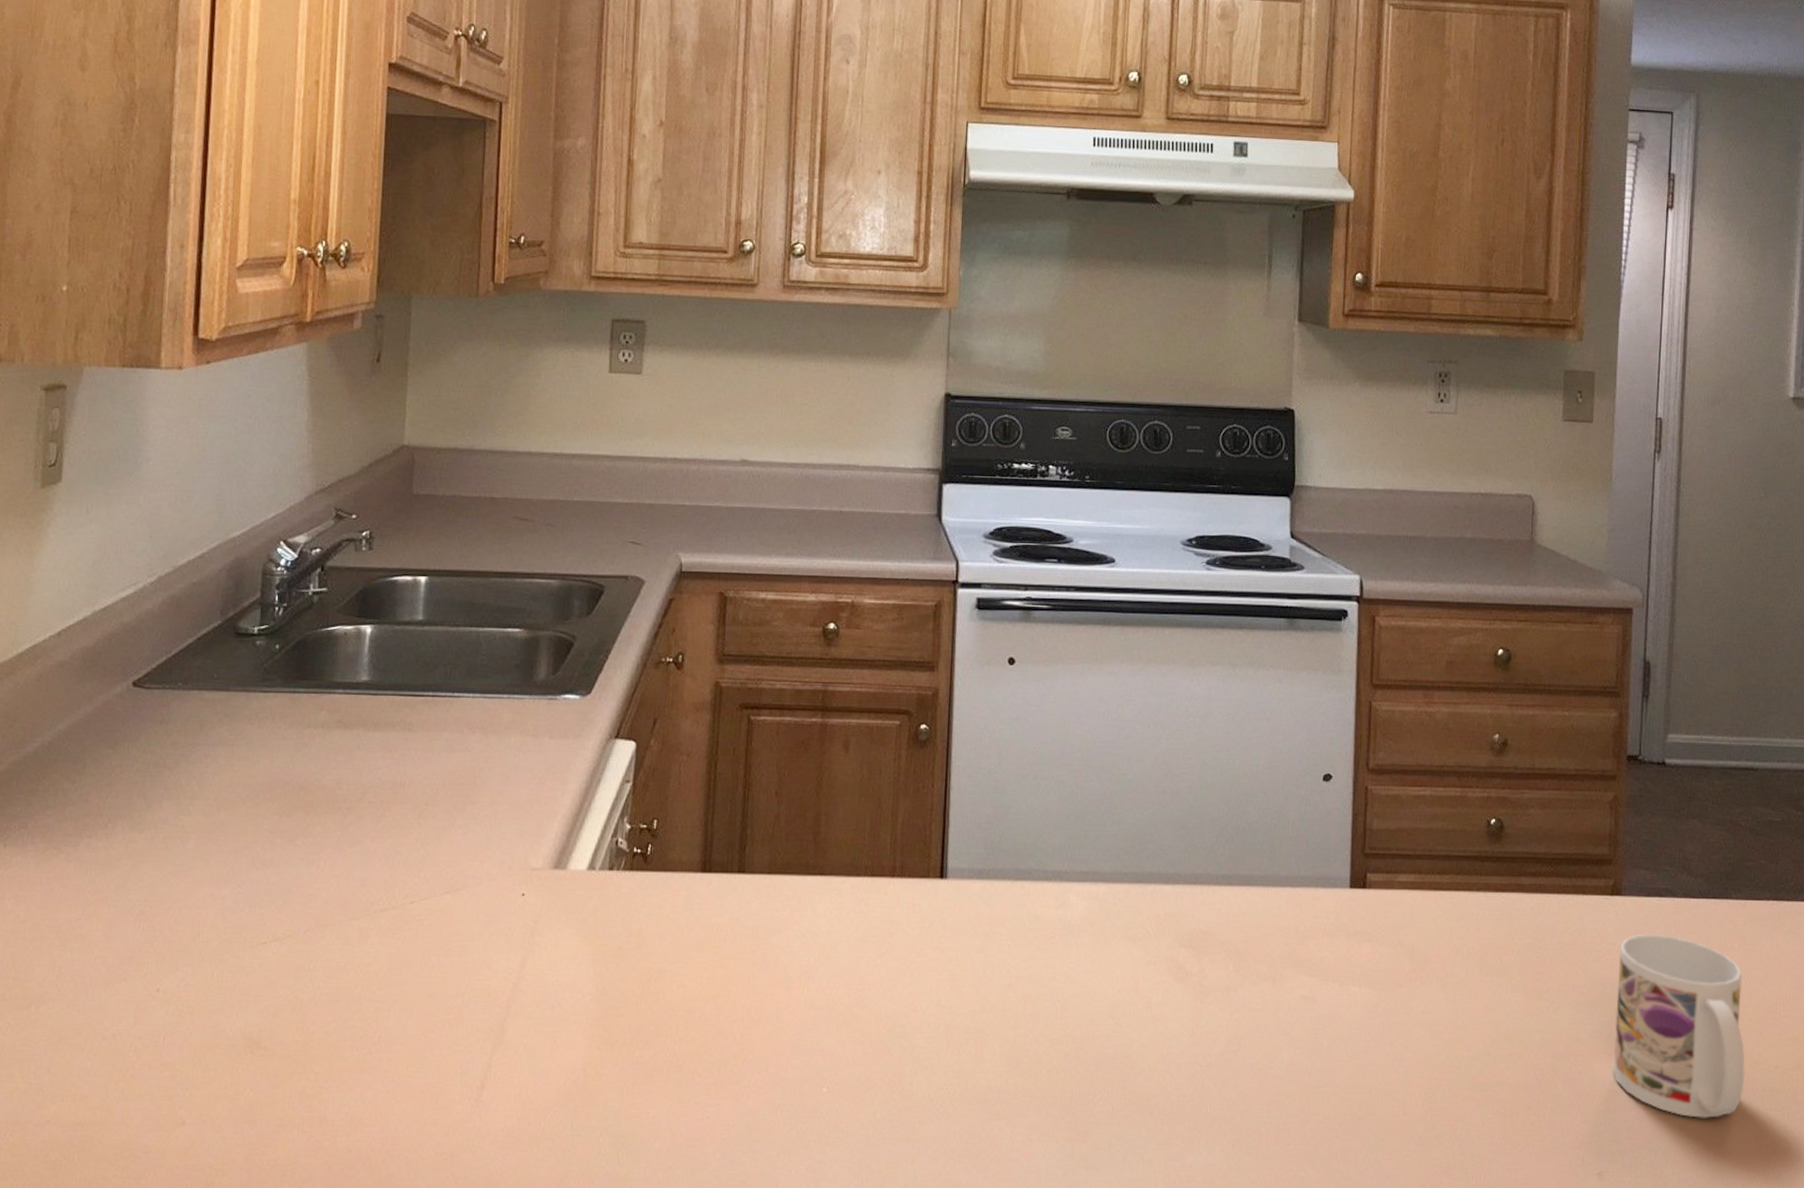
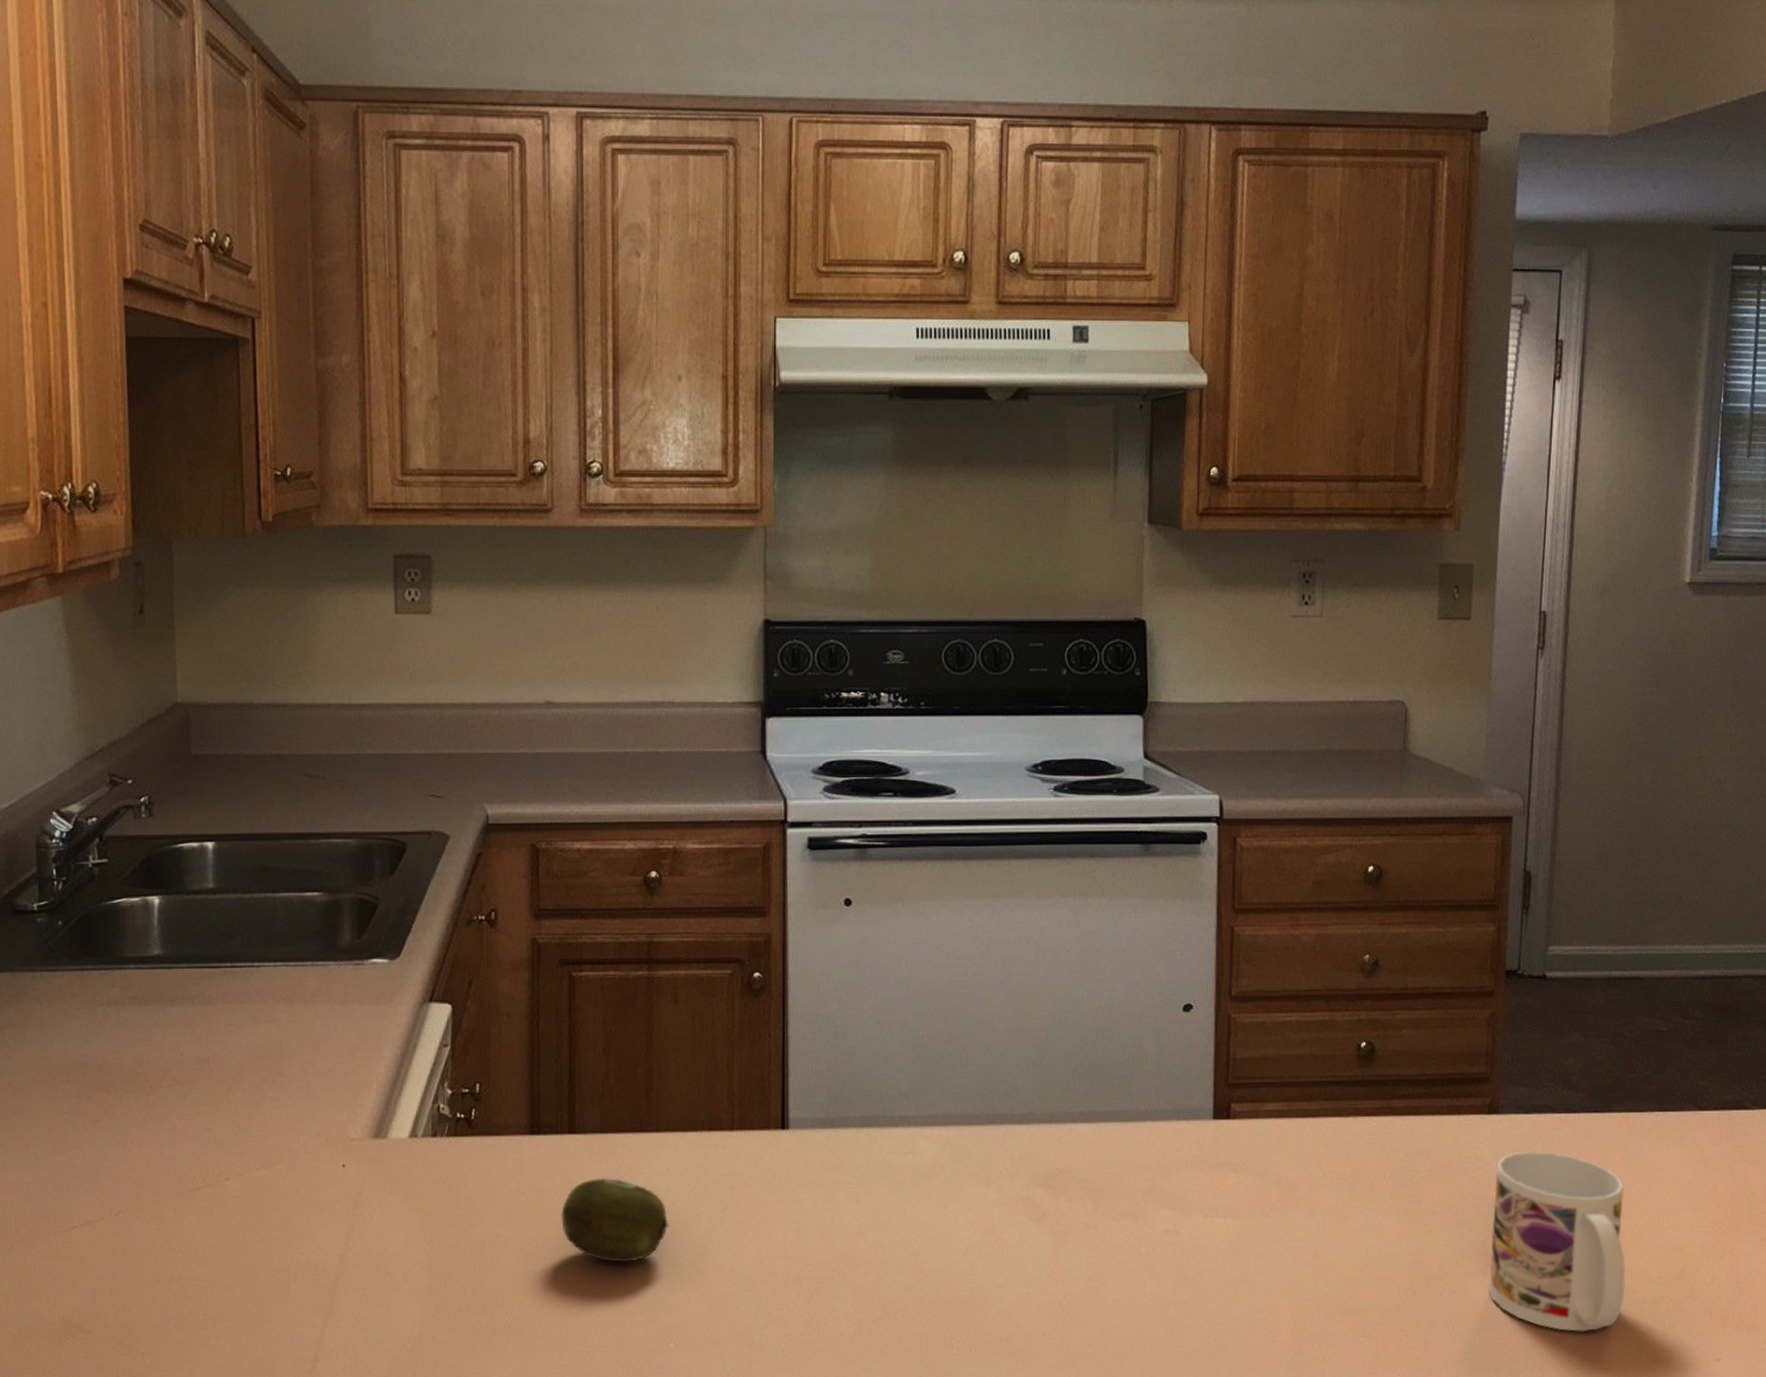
fruit: none [726,918,829,1004] -> present [561,1177,669,1263]

